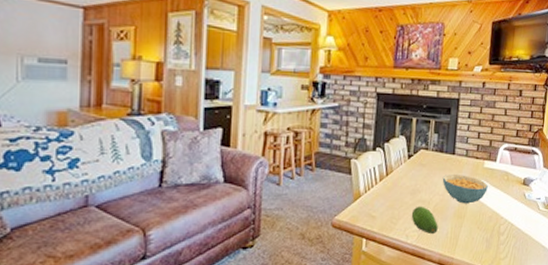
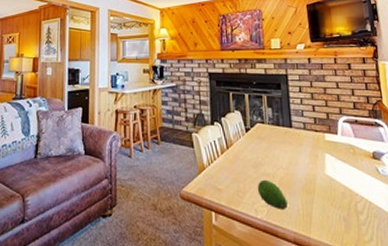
cereal bowl: present [442,175,488,204] -> none [283,148,334,178]

